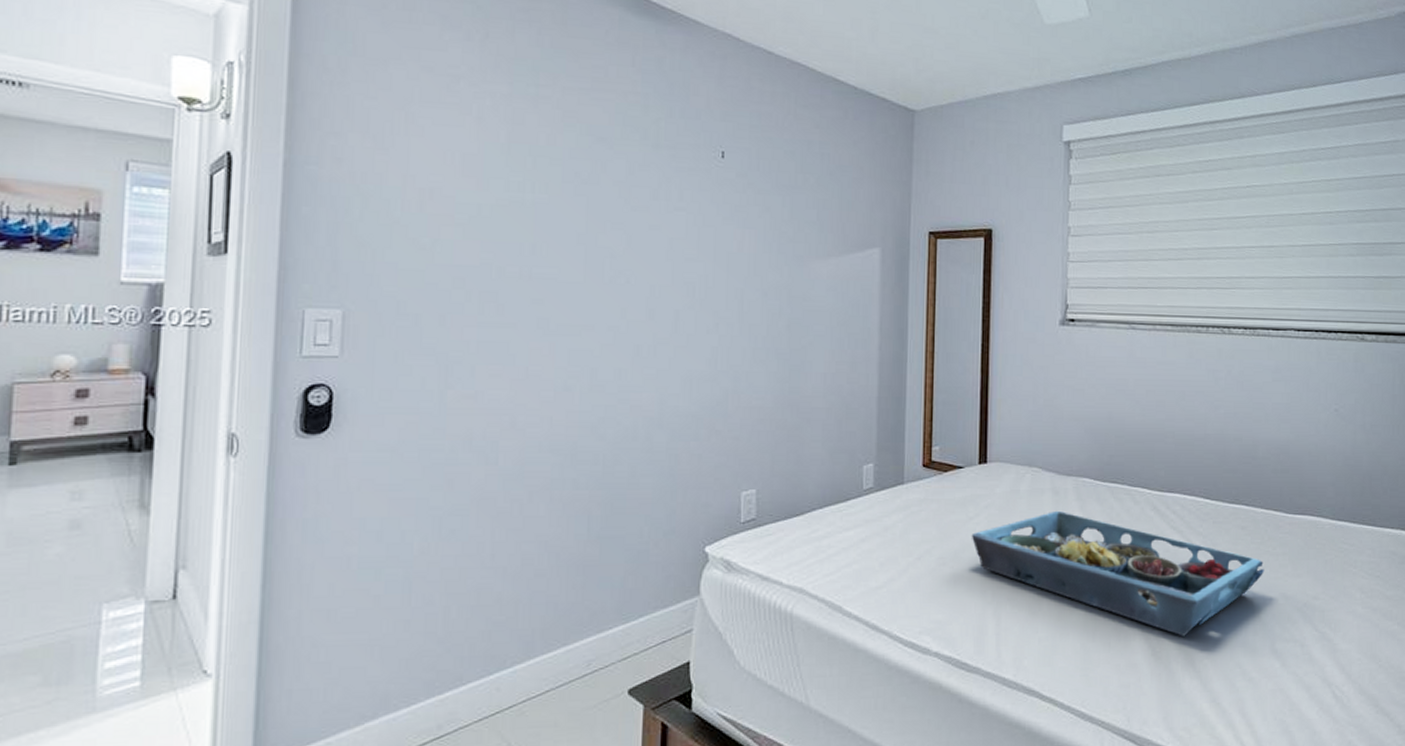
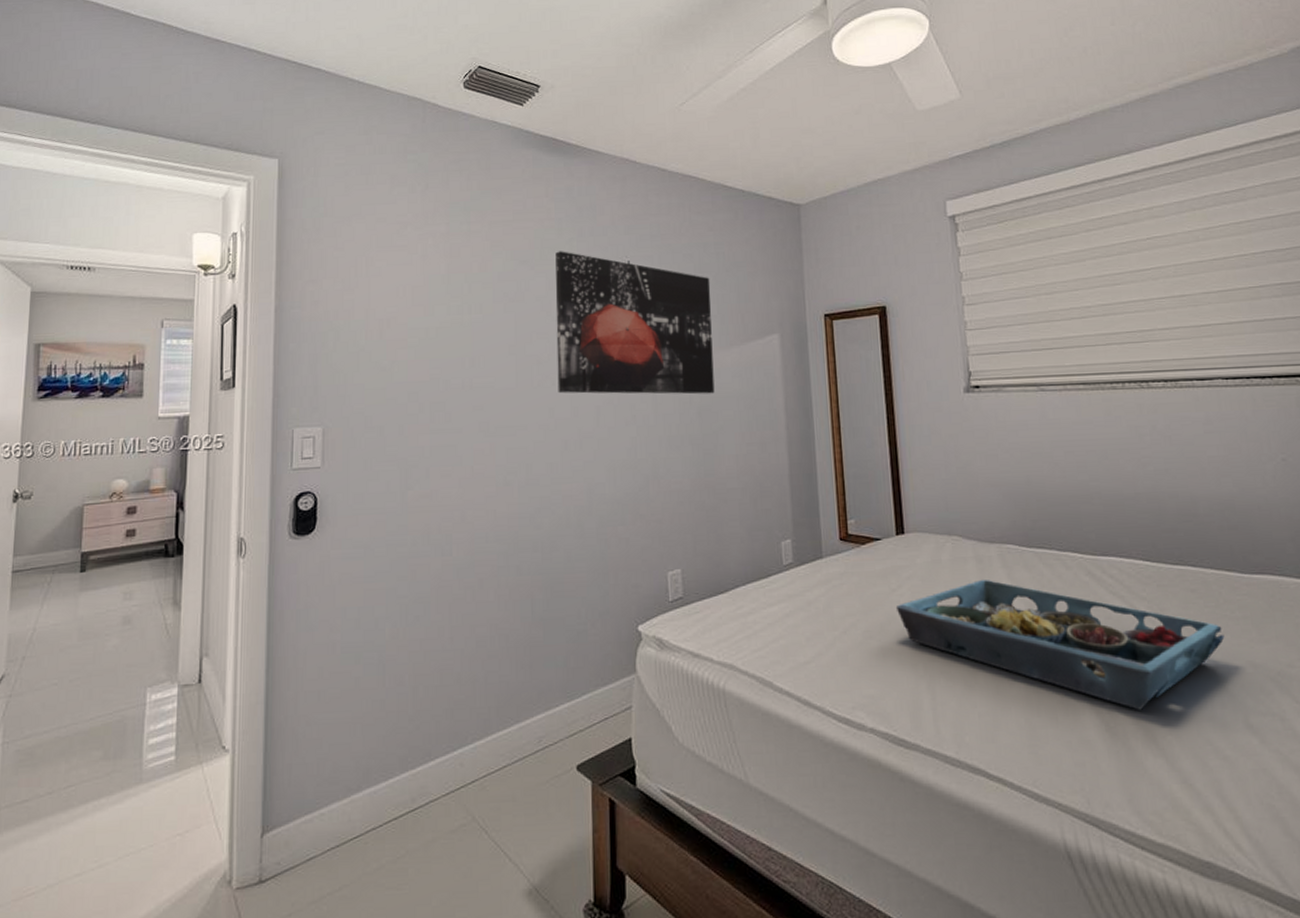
wall art: none [632,131,812,306] -> present [555,251,715,395]

